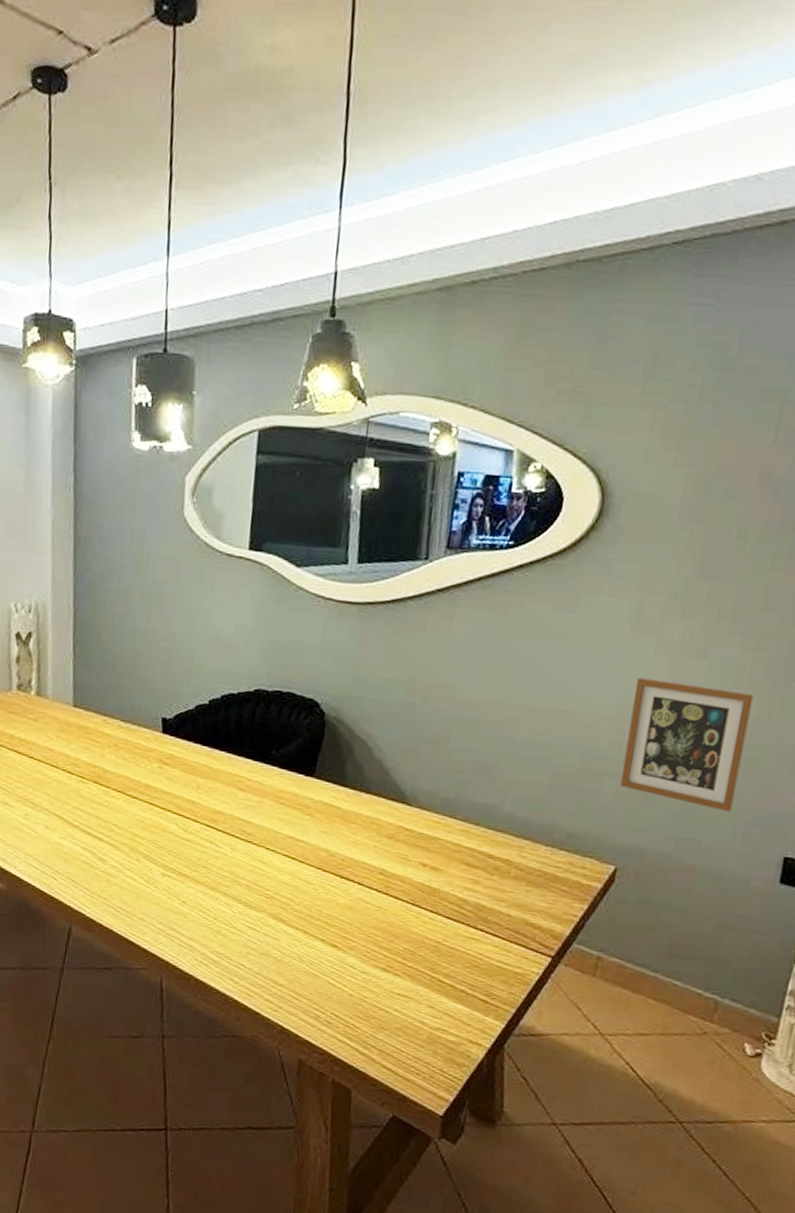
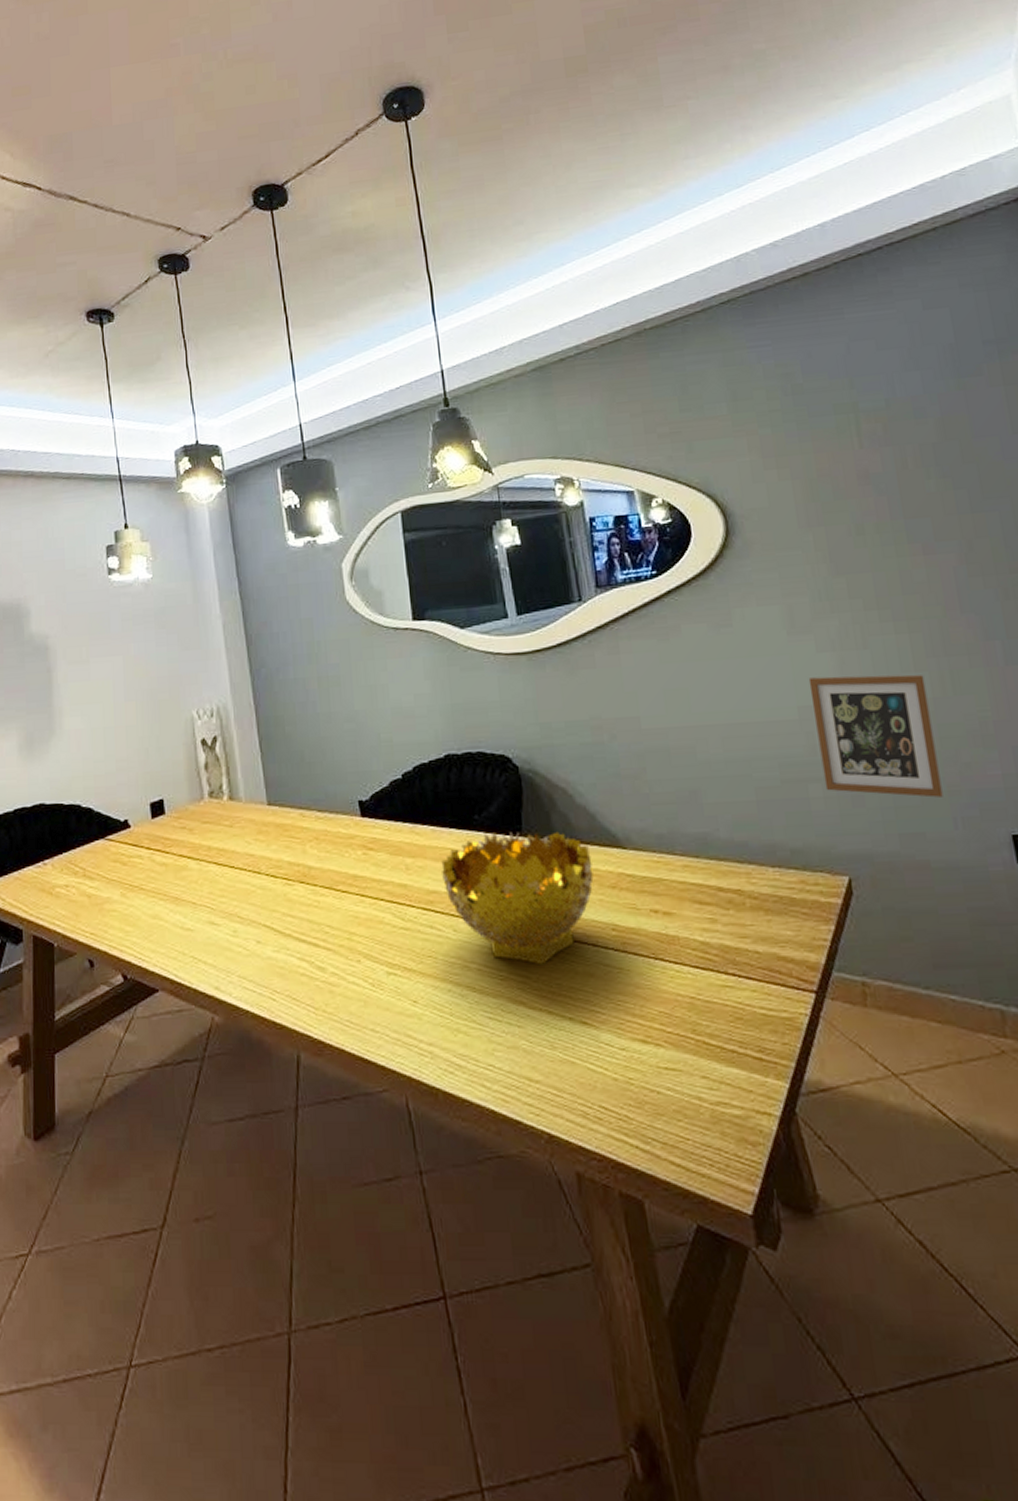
decorative bowl: none [230,769,376,893] -> present [441,831,594,966]

